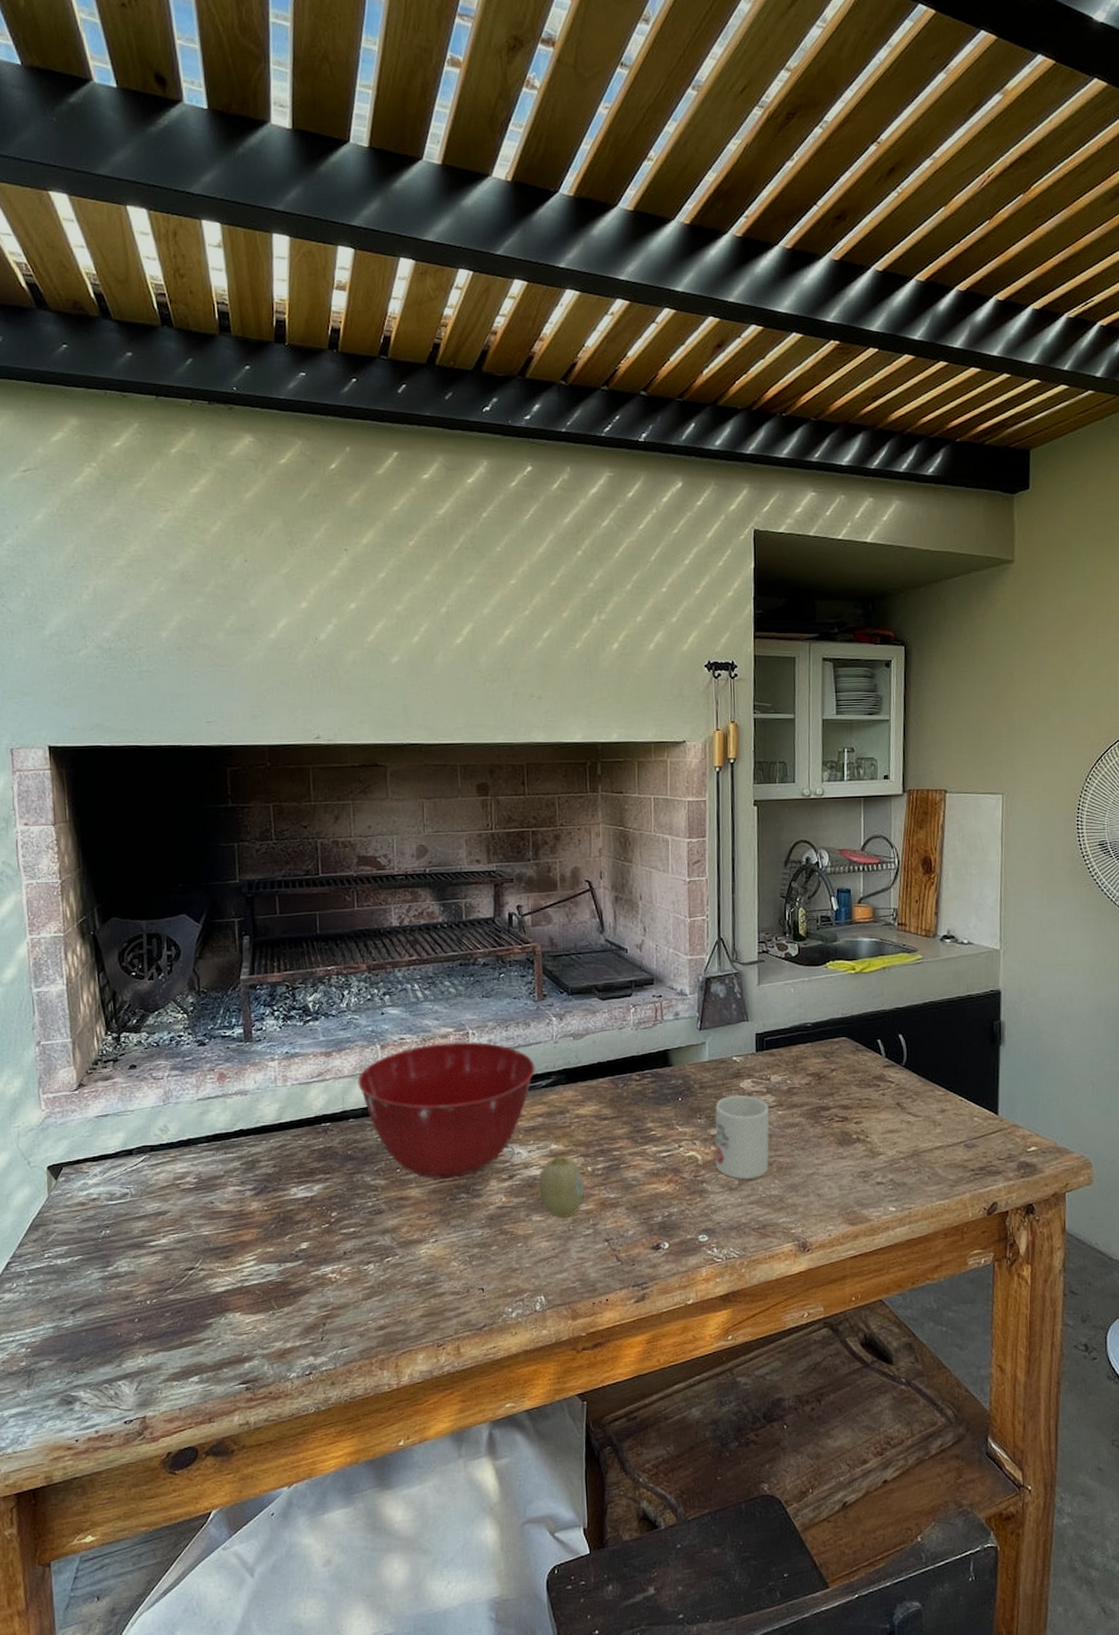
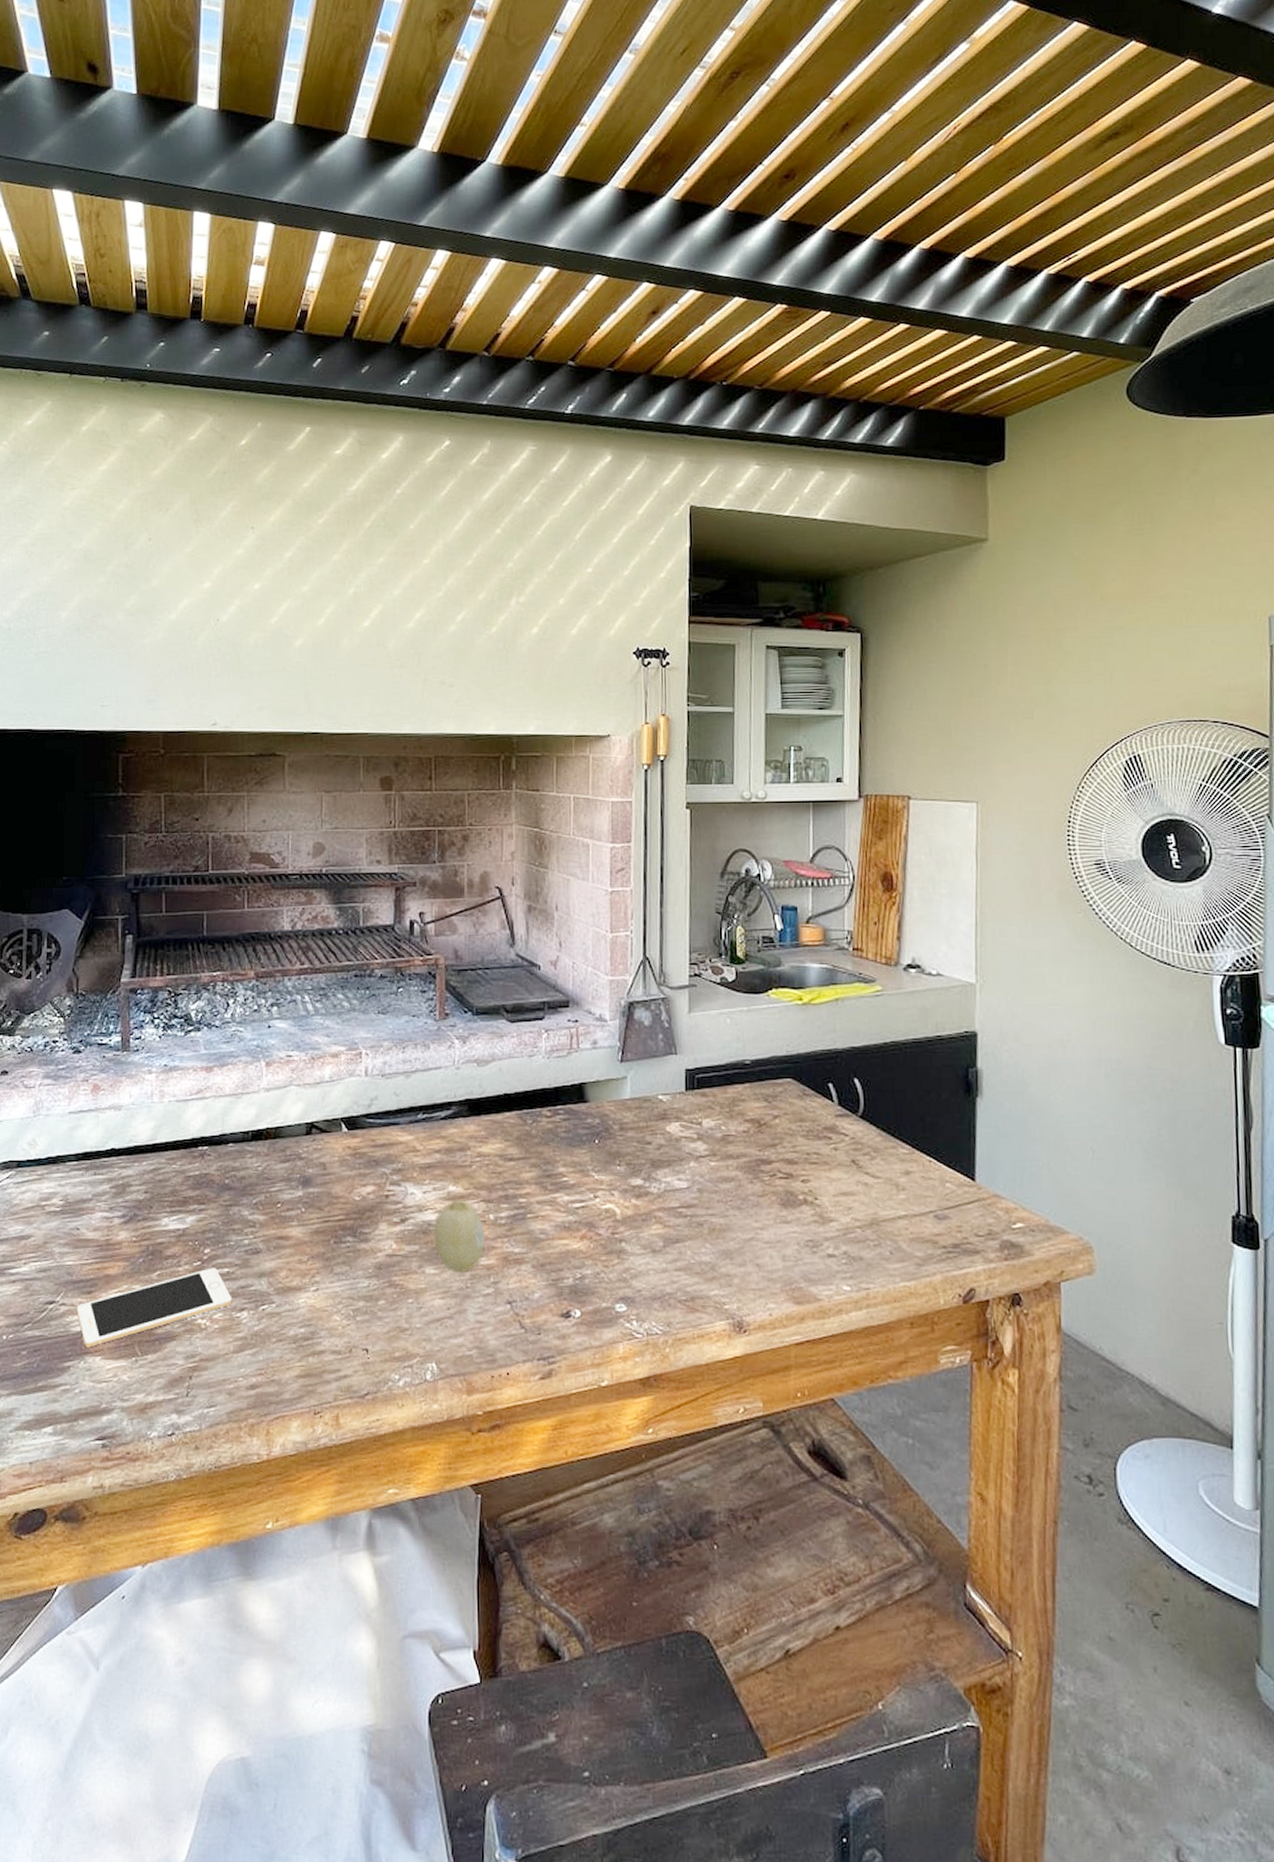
cell phone: none [216,1228,360,1306] -> present [77,1268,232,1348]
mixing bowl: present [357,1042,535,1180] -> none [239,1063,434,1219]
mug: present [714,1094,770,1180] -> none [635,1139,701,1241]

